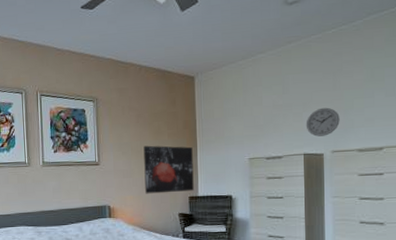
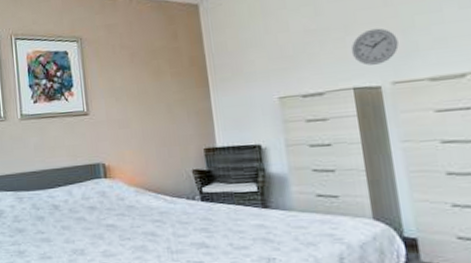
wall art: present [143,145,194,194] -> none [141,87,210,148]

